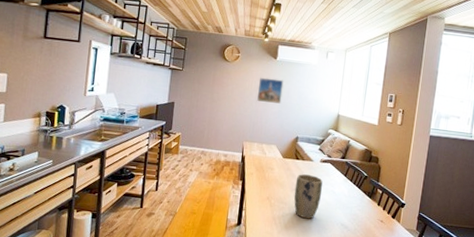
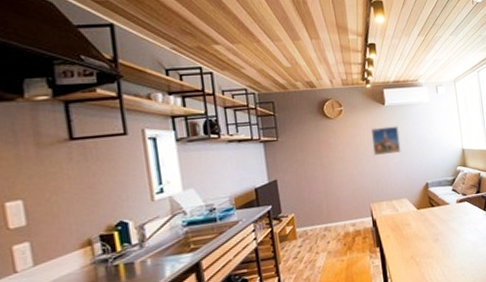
plant pot: present [294,174,323,219] -> none [436,218,467,267]

